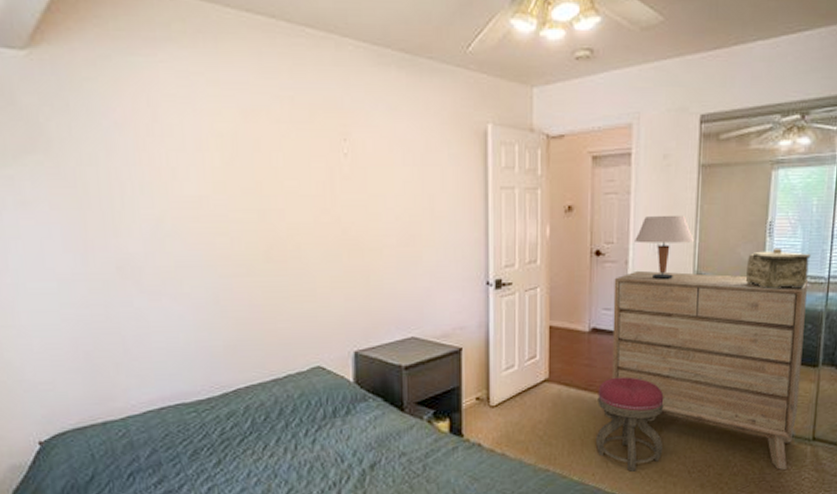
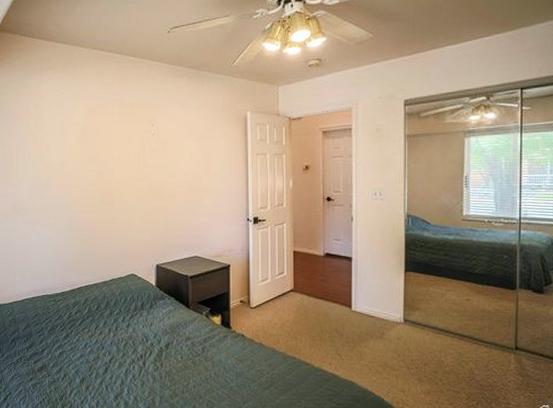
stool: present [596,376,664,472] -> none [332,290,386,364]
dresser: present [611,270,808,470] -> none [342,212,501,372]
table lamp: present [635,216,694,279] -> none [357,172,404,218]
decorative box: present [746,247,811,290] -> none [448,195,503,228]

